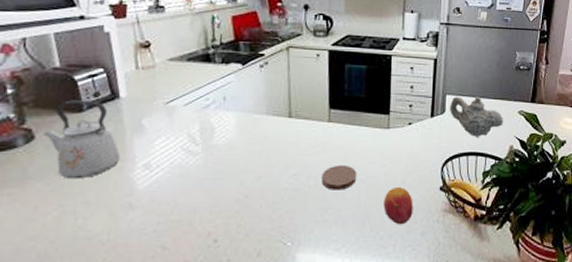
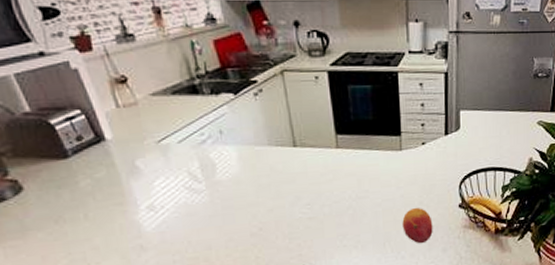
kettle: present [43,100,121,180] -> none [31,145,121,228]
coaster: present [321,165,357,190] -> none [336,190,373,216]
teapot: present [450,96,504,137] -> none [464,109,523,152]

